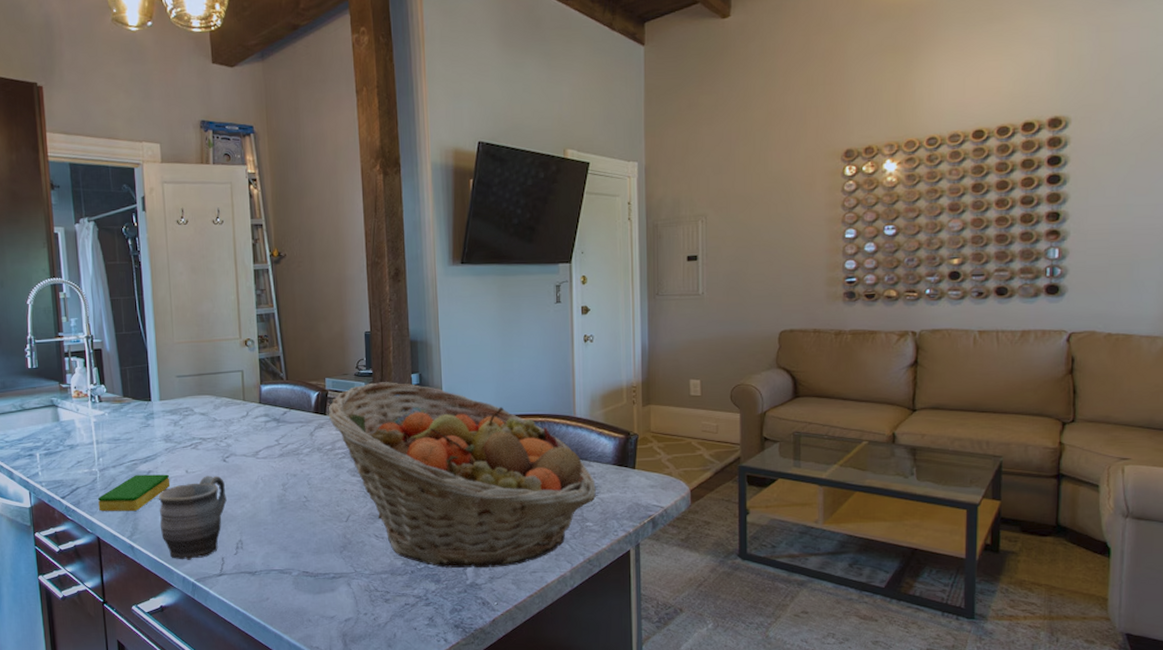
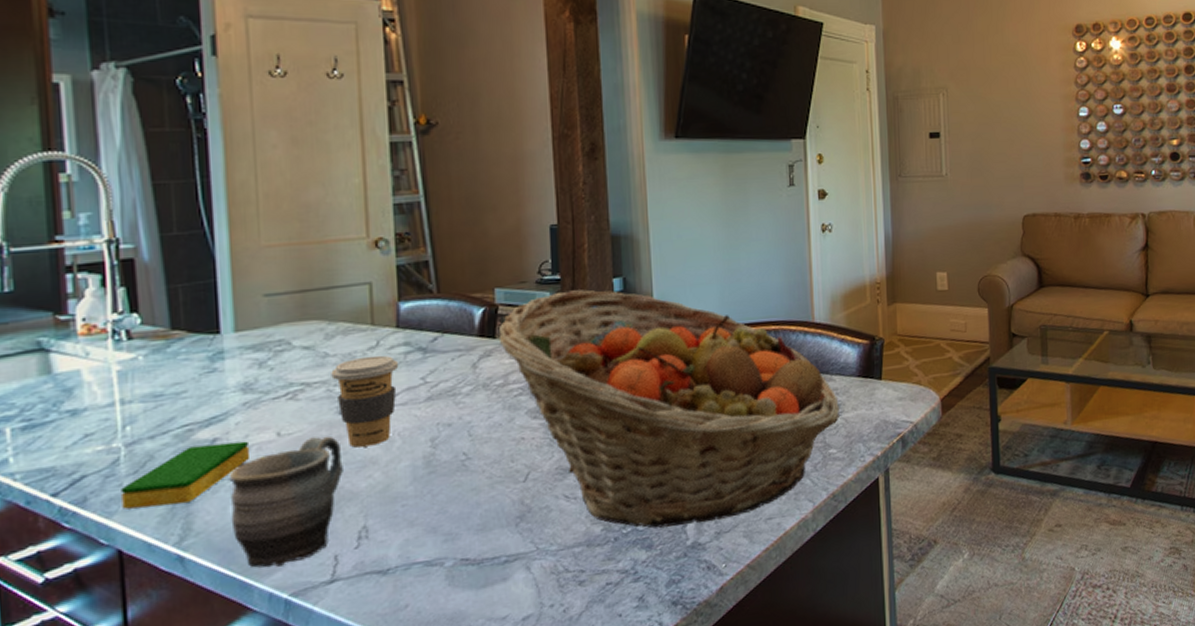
coffee cup: none [218,422,262,485] -> present [331,355,399,448]

